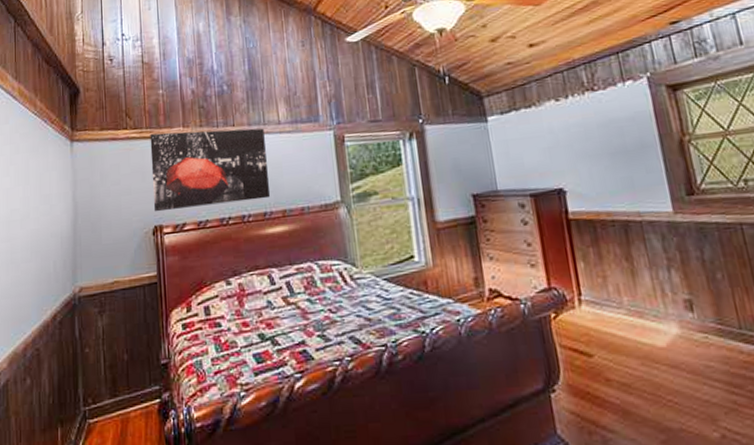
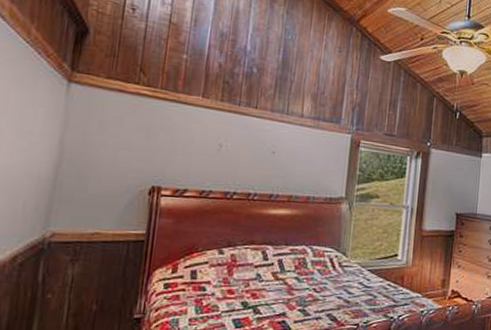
wall art: present [150,128,271,212] -> none [154,96,286,182]

